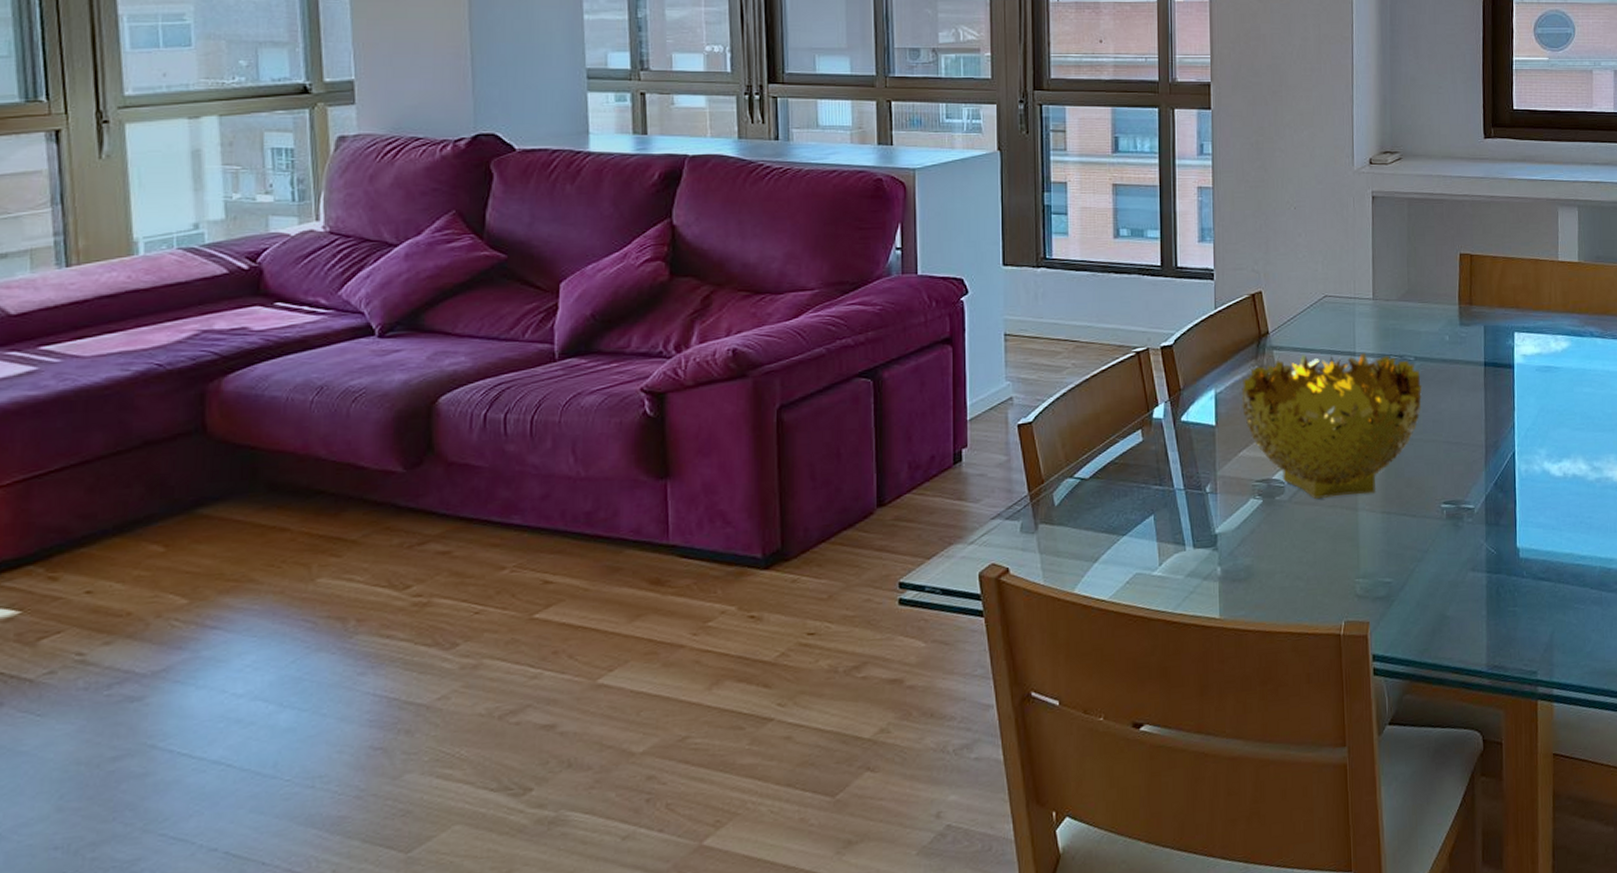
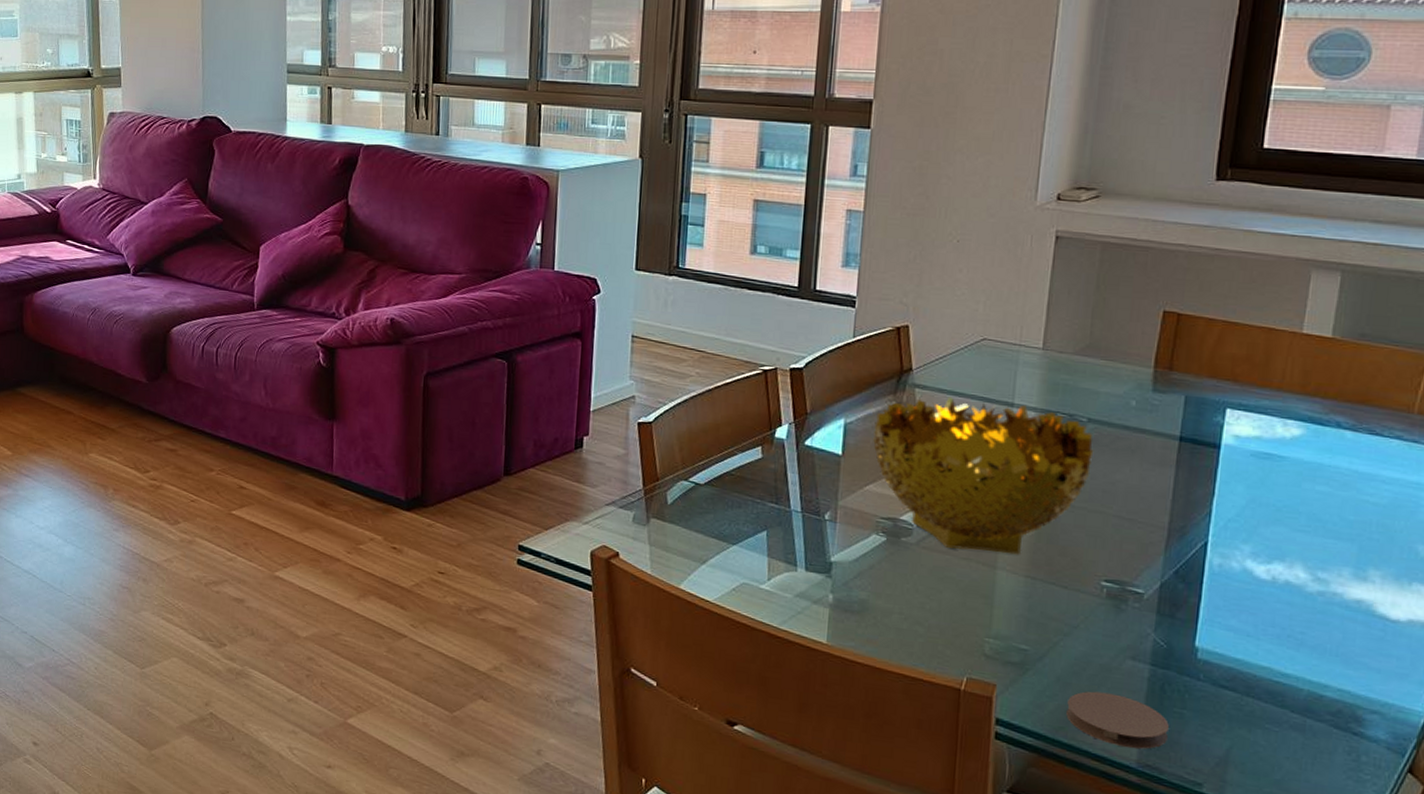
coaster: none [1427,606,1507,655] -> present [1066,691,1169,749]

